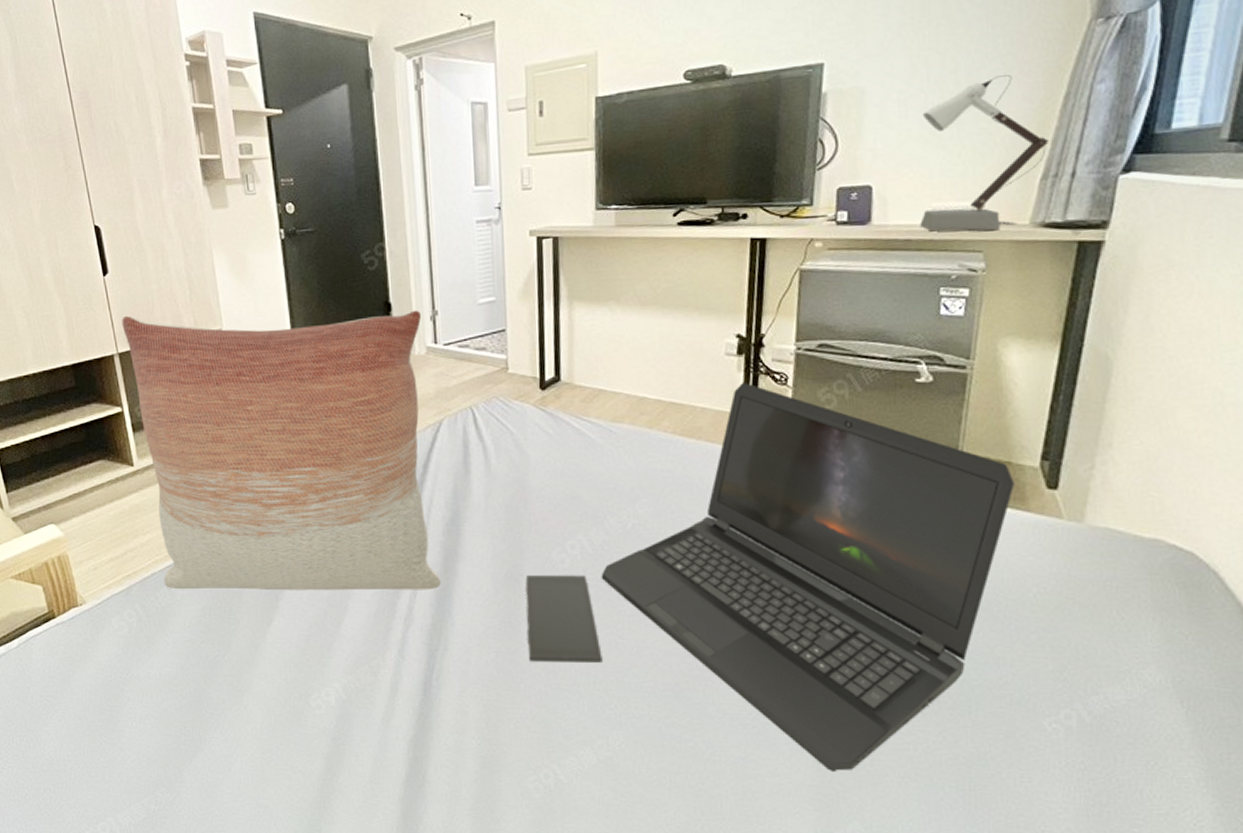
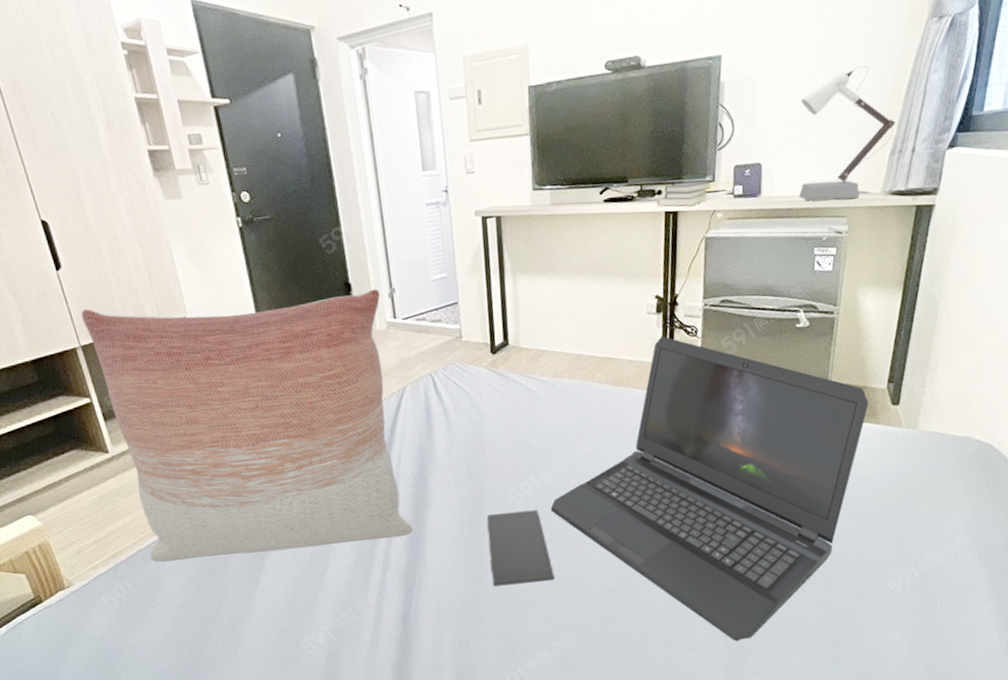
books: none [740,204,808,234] -> present [656,181,711,207]

